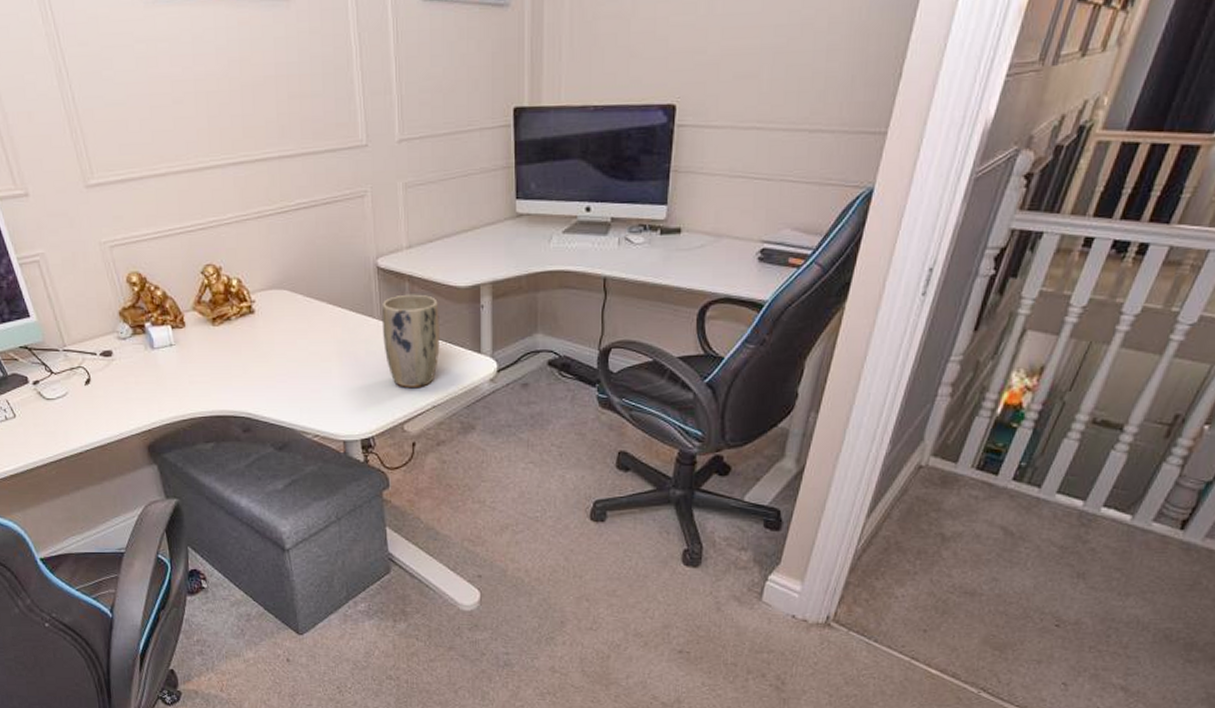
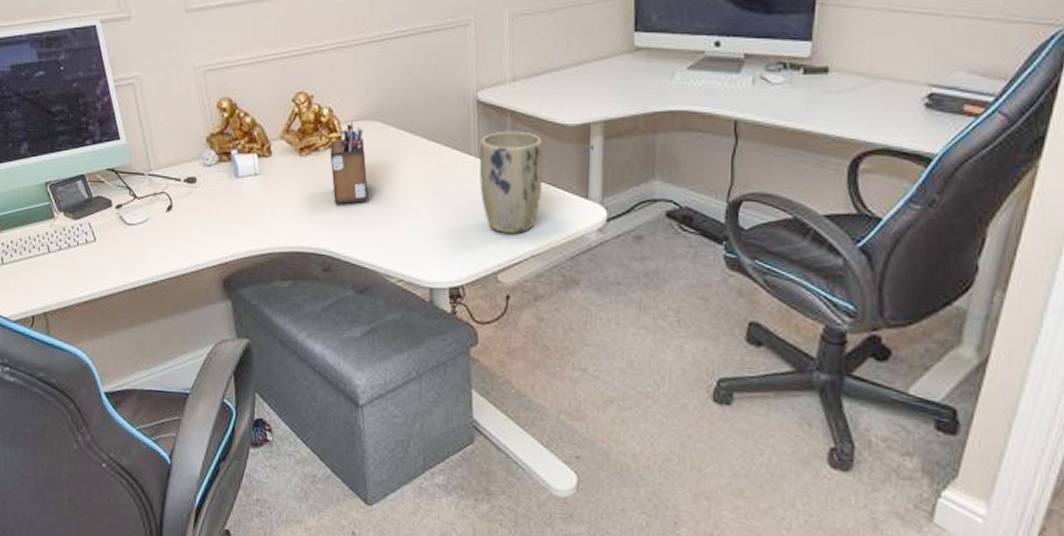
desk organizer: none [241,291,281,369] -> present [330,122,368,204]

